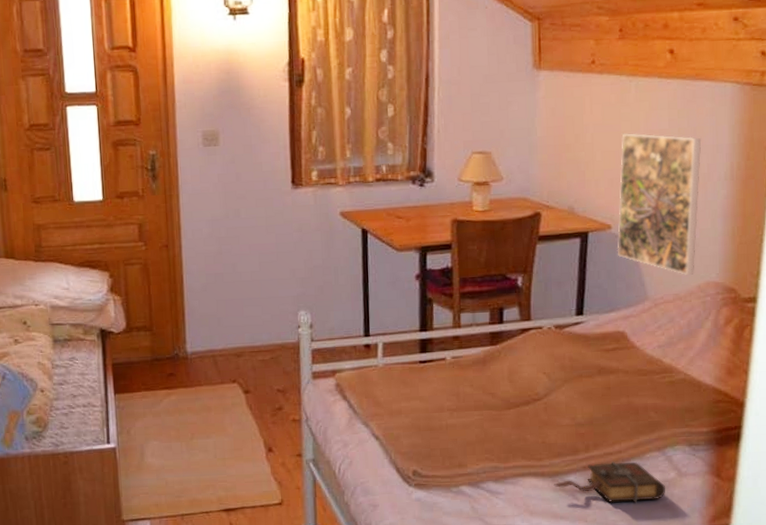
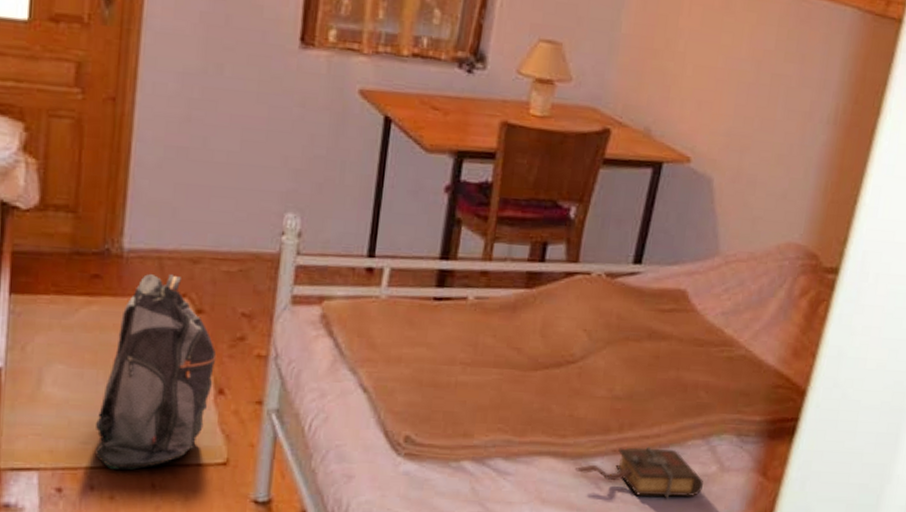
backpack: none [185,367,264,514] -> present [96,273,217,470]
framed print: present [617,133,702,275] -> none [692,47,809,232]

